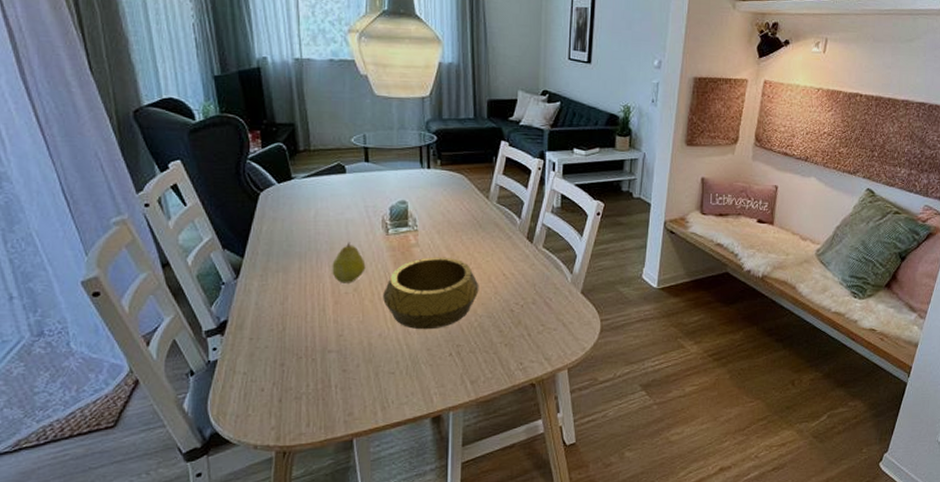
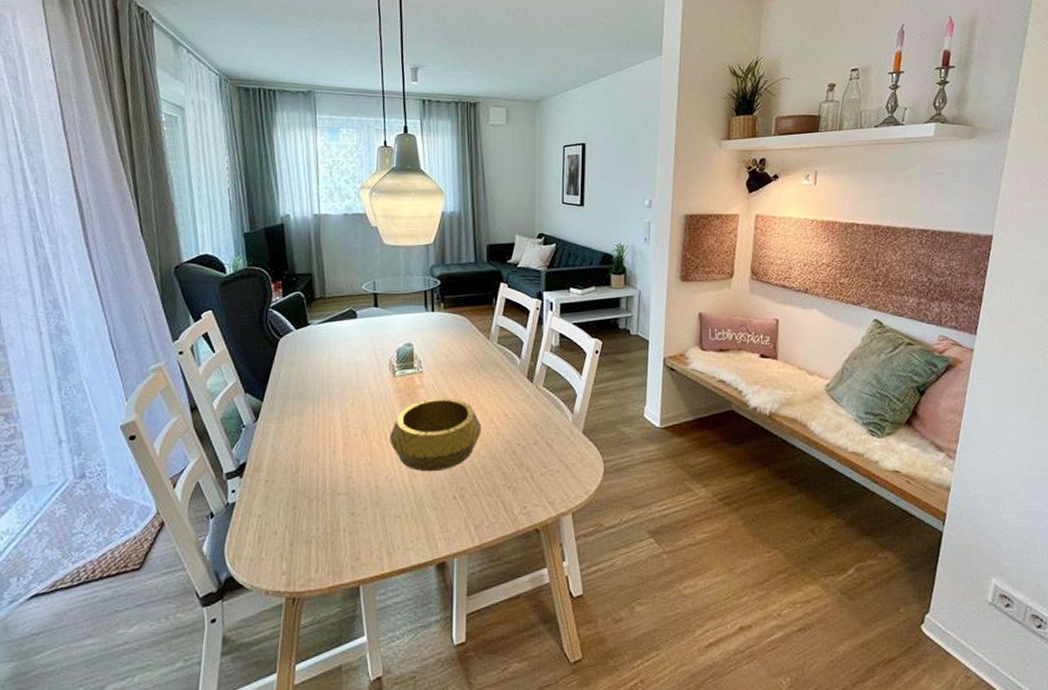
fruit: present [332,242,366,283] -> none [342,384,374,425]

